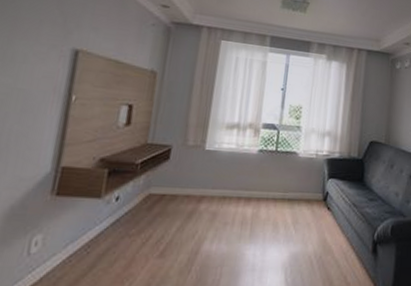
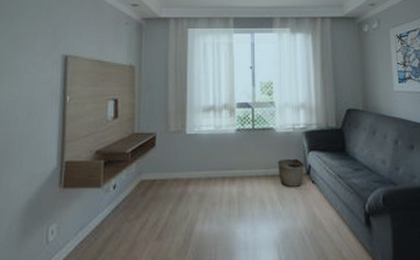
basket: none [295,183,322,212] -> present [277,158,304,187]

